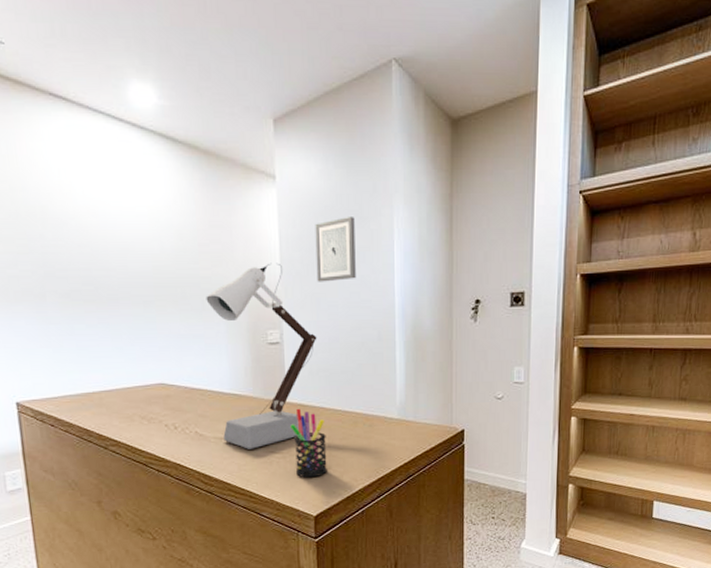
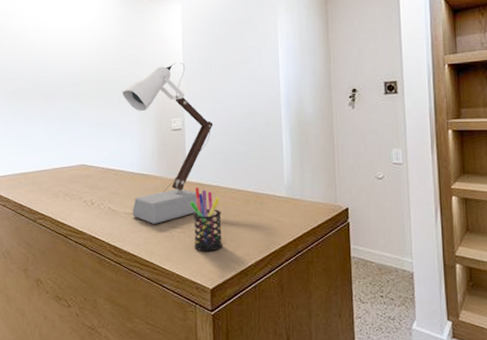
wall art: present [315,217,356,282] -> none [212,23,246,77]

